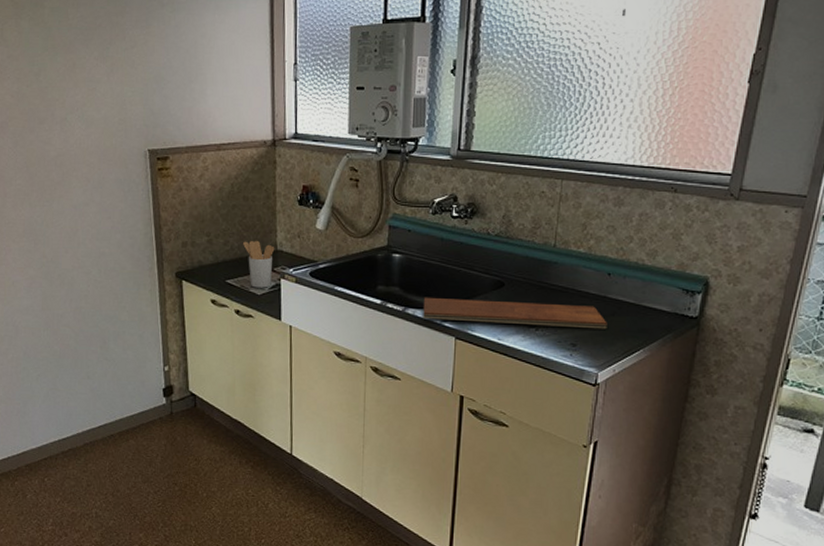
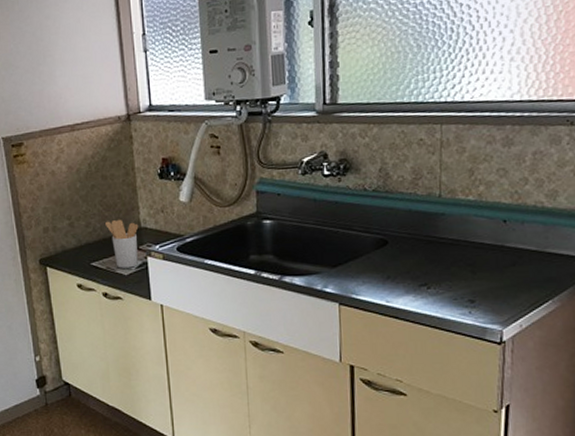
chopping board: present [423,297,607,330] -> none [300,257,508,287]

